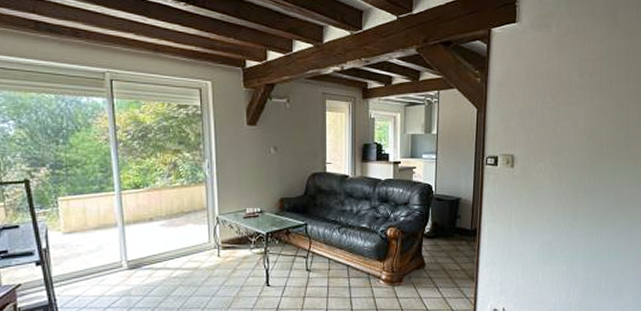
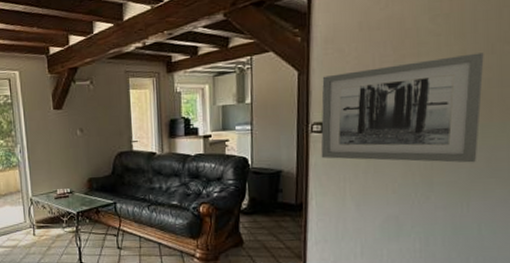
wall art: none [493,107,615,198] -> present [321,52,484,163]

